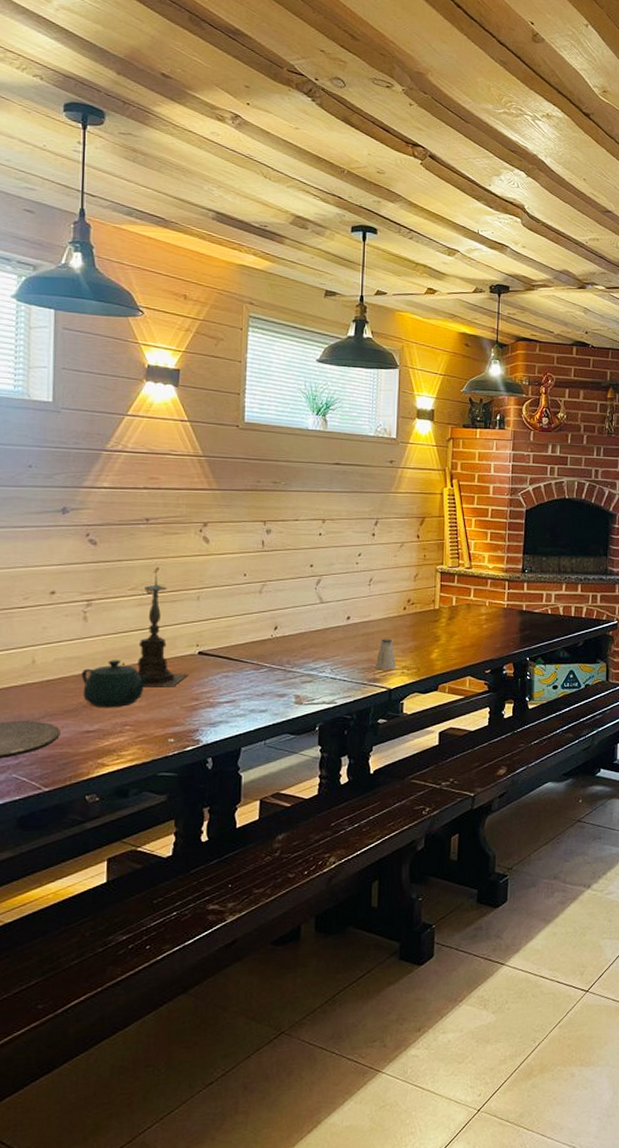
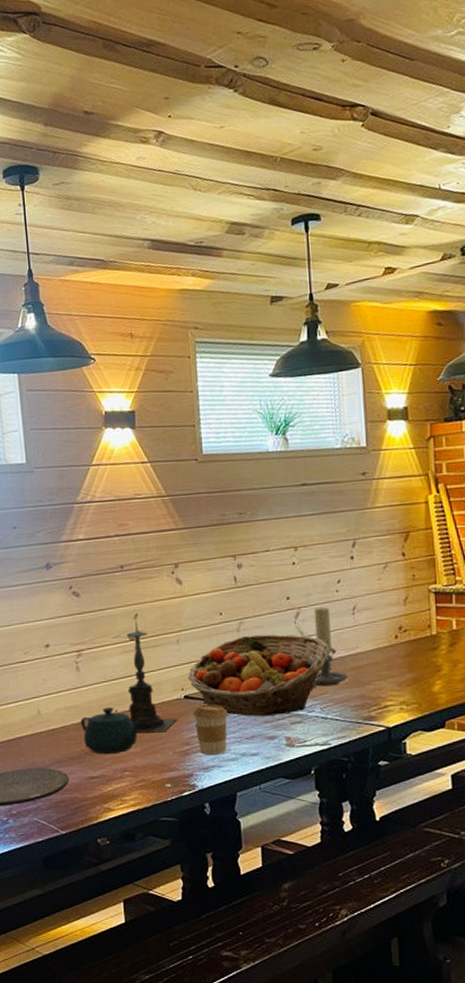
fruit basket: none [203,597,344,674] -> present [187,634,329,716]
coffee cup: none [206,660,241,710] -> present [193,704,227,755]
candle holder: none [325,576,359,649] -> present [312,606,348,687]
saltshaker: present [375,638,396,670] -> none [369,671,393,707]

